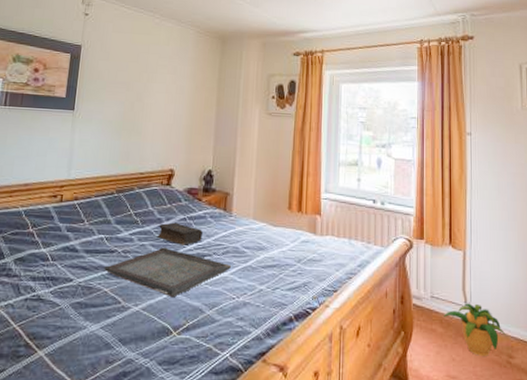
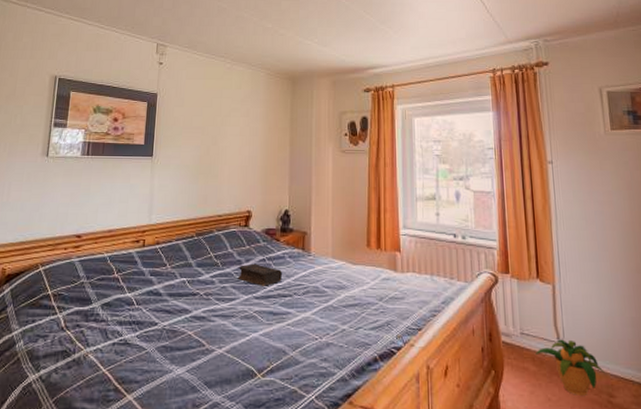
serving tray: present [104,247,232,298] -> none [187,289,313,340]

